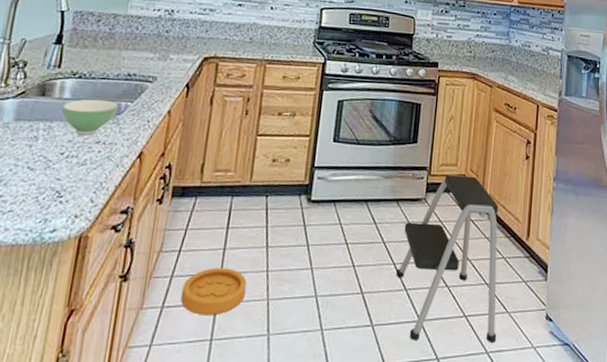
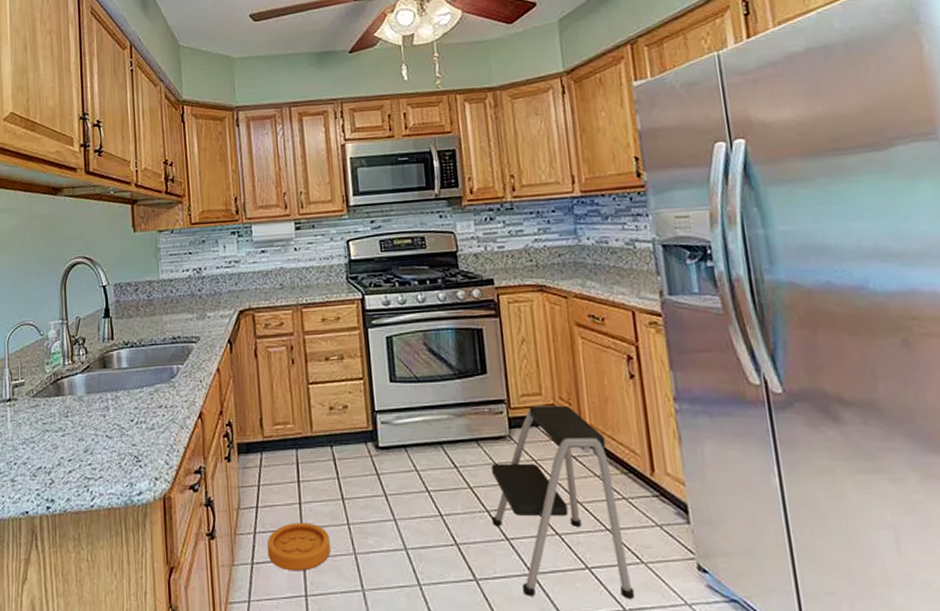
bowl: present [61,98,120,135] -> none [122,365,172,401]

